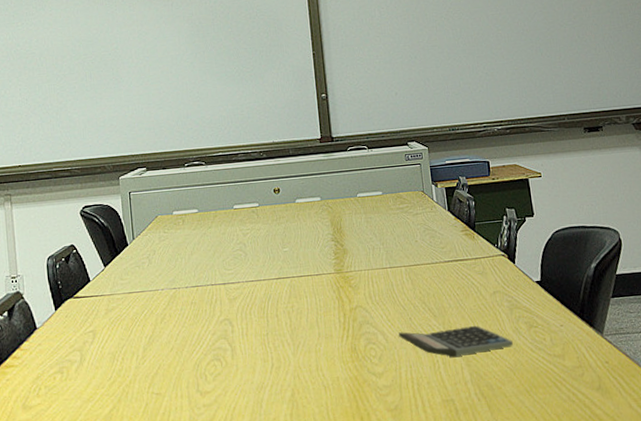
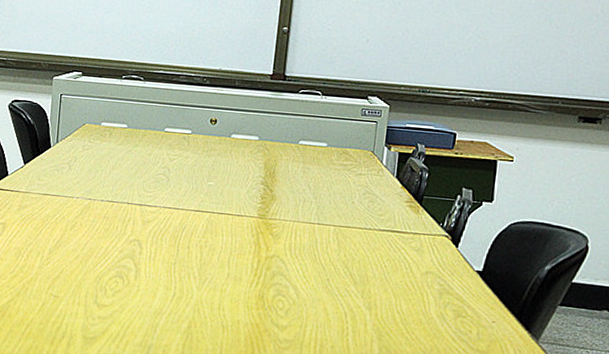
calculator: present [398,326,514,357] -> none [311,291,435,331]

